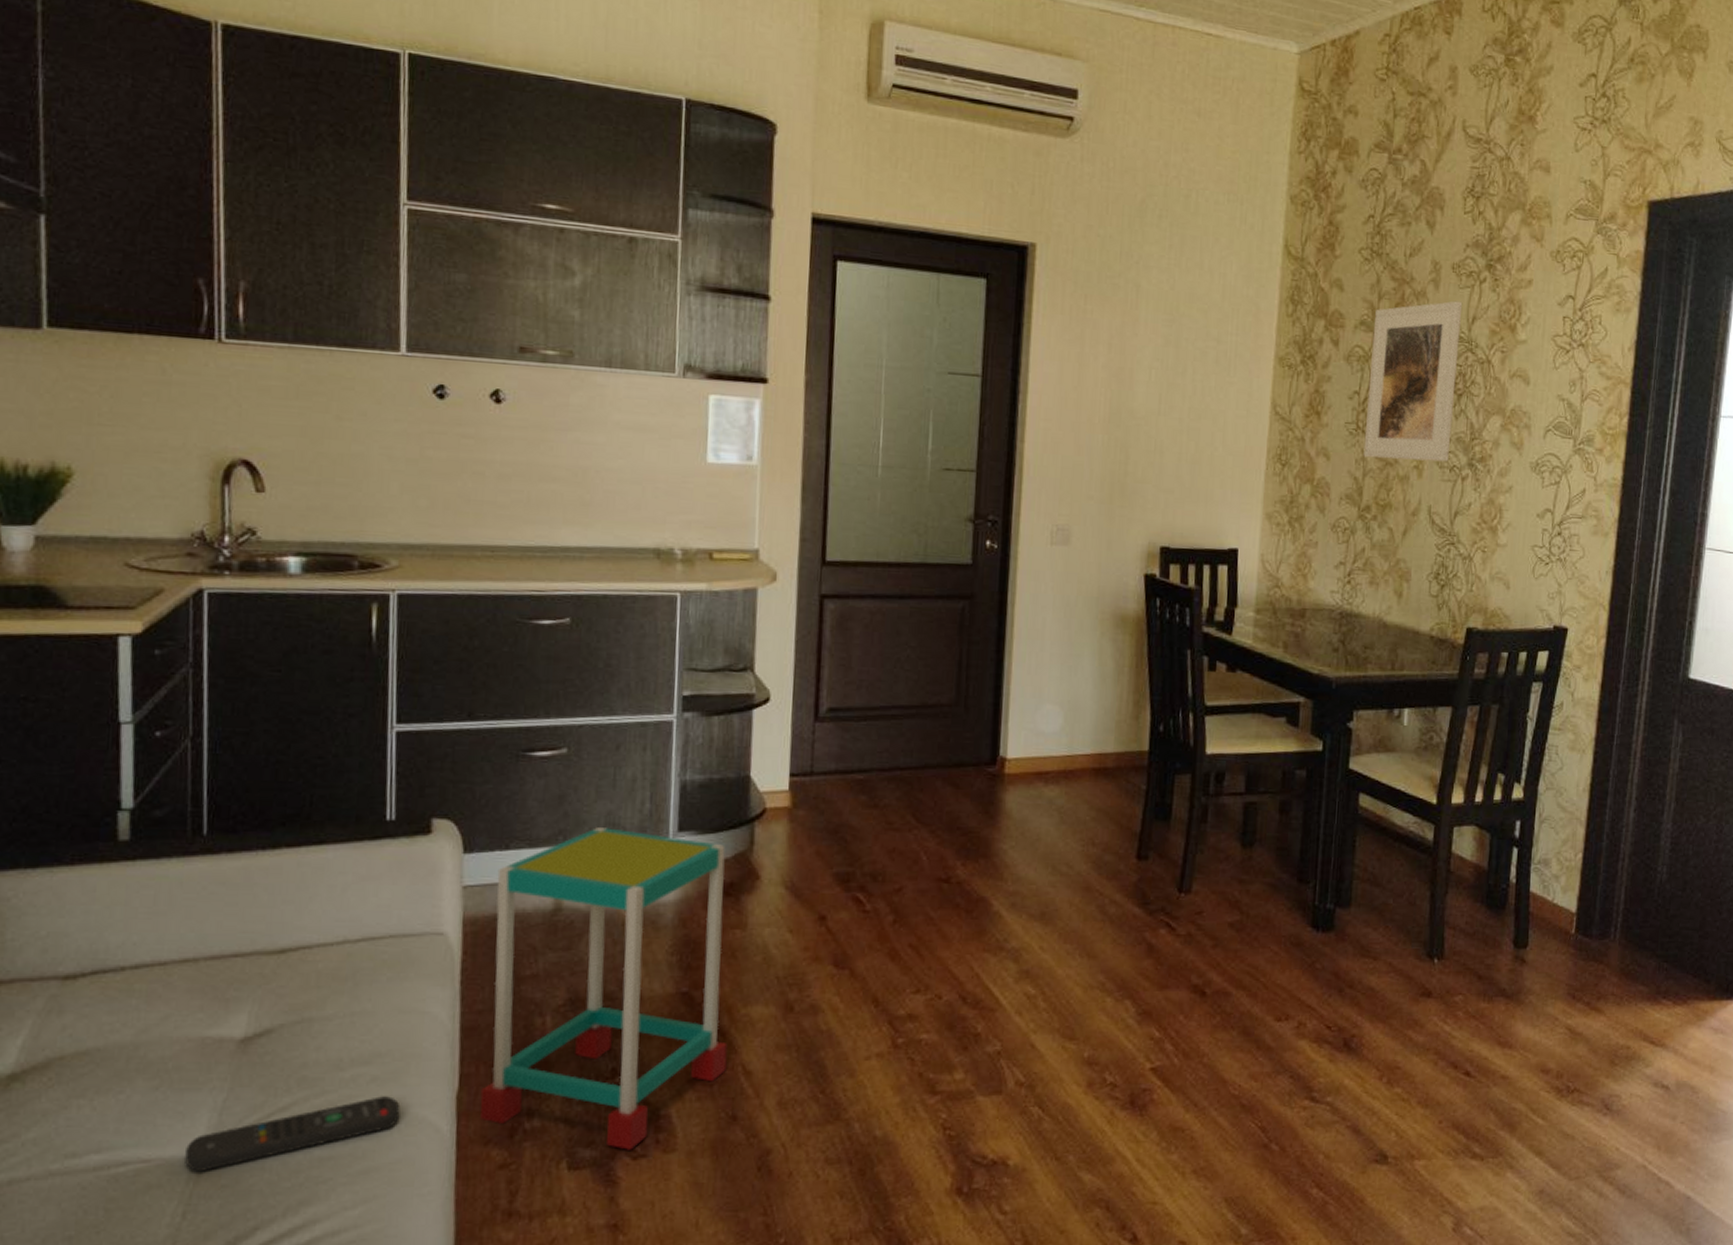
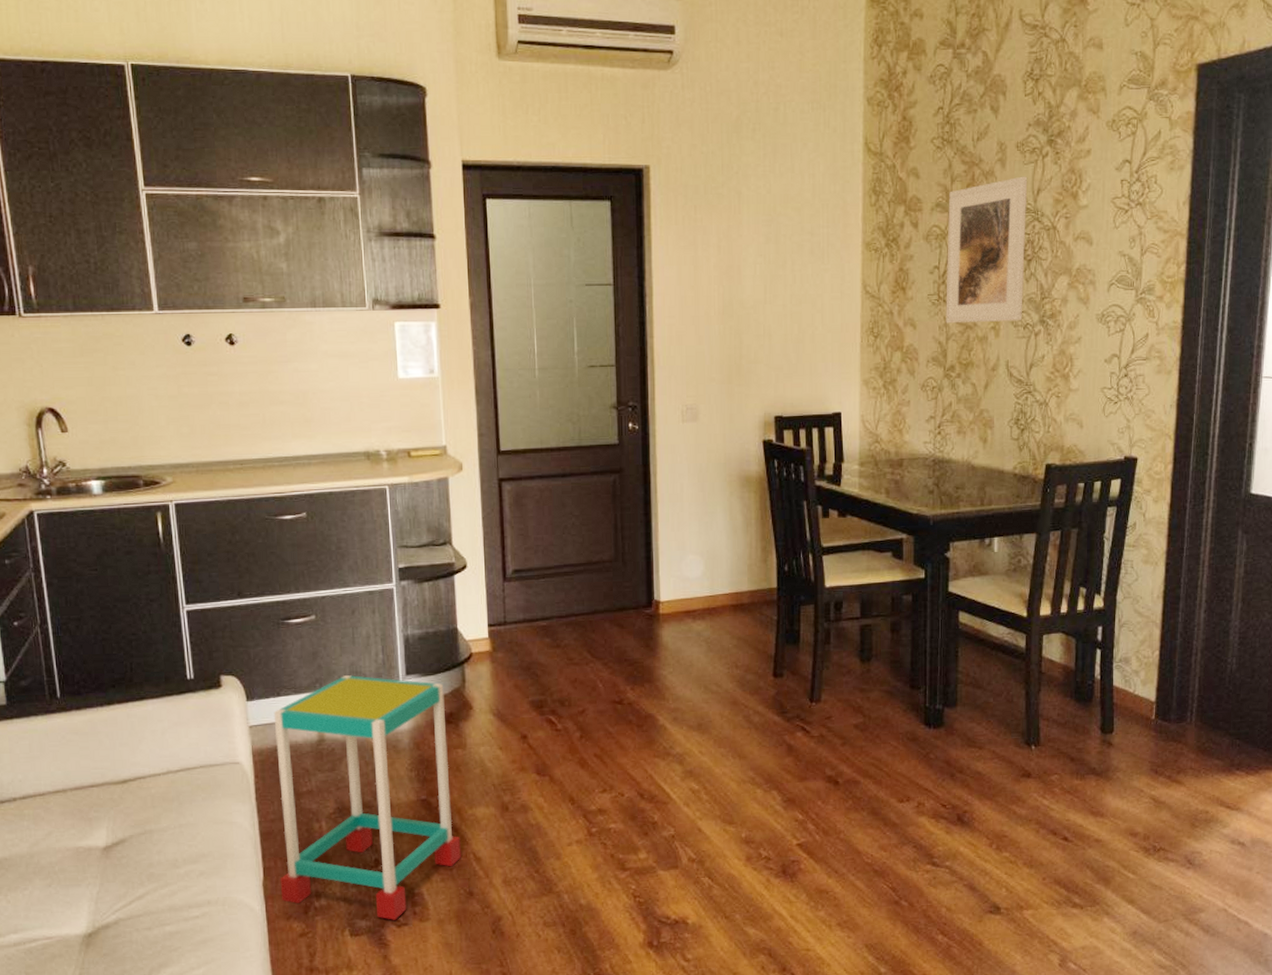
remote control: present [185,1096,401,1171] -> none [75,886,224,945]

